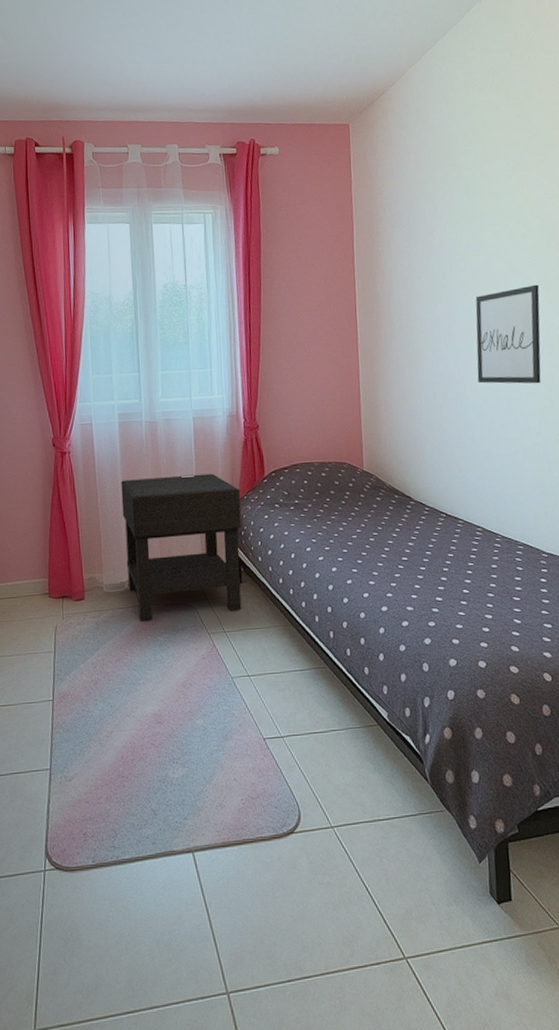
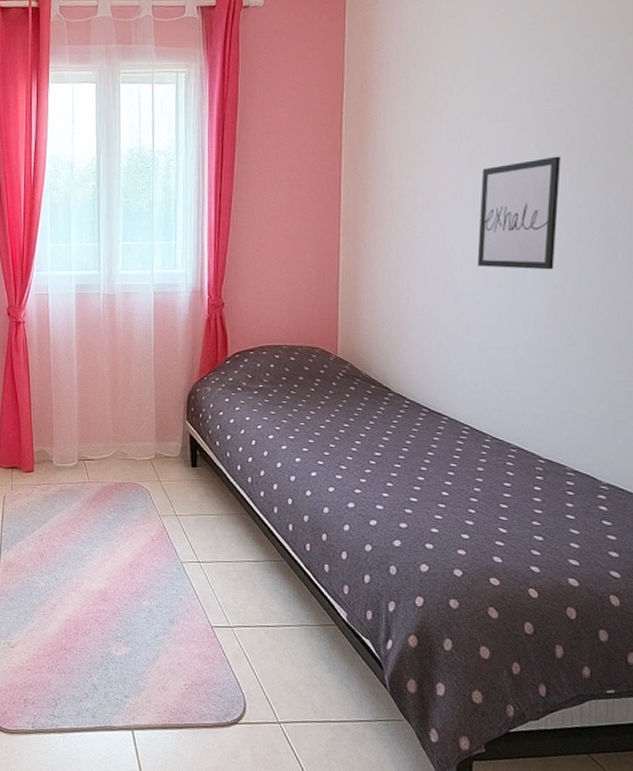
nightstand: present [121,473,242,621] -> none [75,351,201,497]

